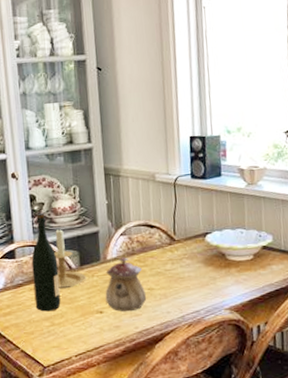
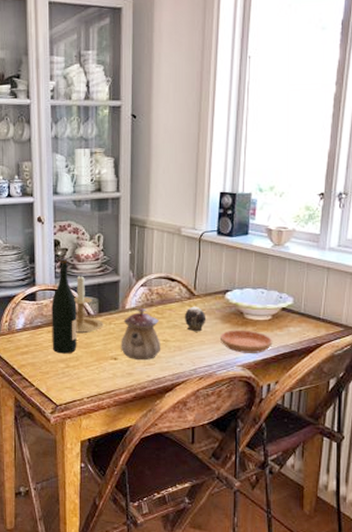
decorative egg: none [166,251,189,278] -> present [184,306,207,332]
saucer: none [204,271,258,296] -> present [219,330,273,353]

